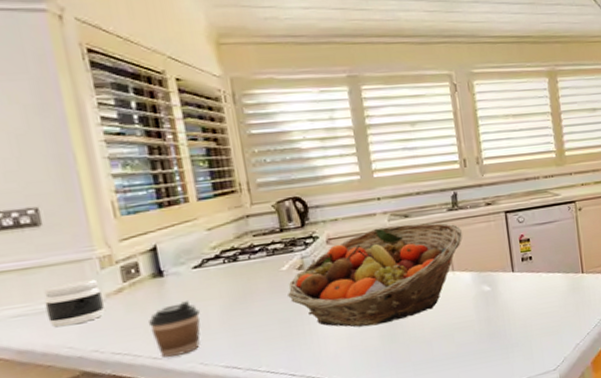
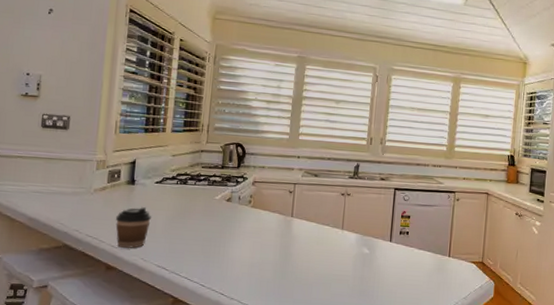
jar: present [44,279,105,328] -> none [54,174,93,208]
fruit basket: present [288,222,463,327] -> none [215,180,357,261]

